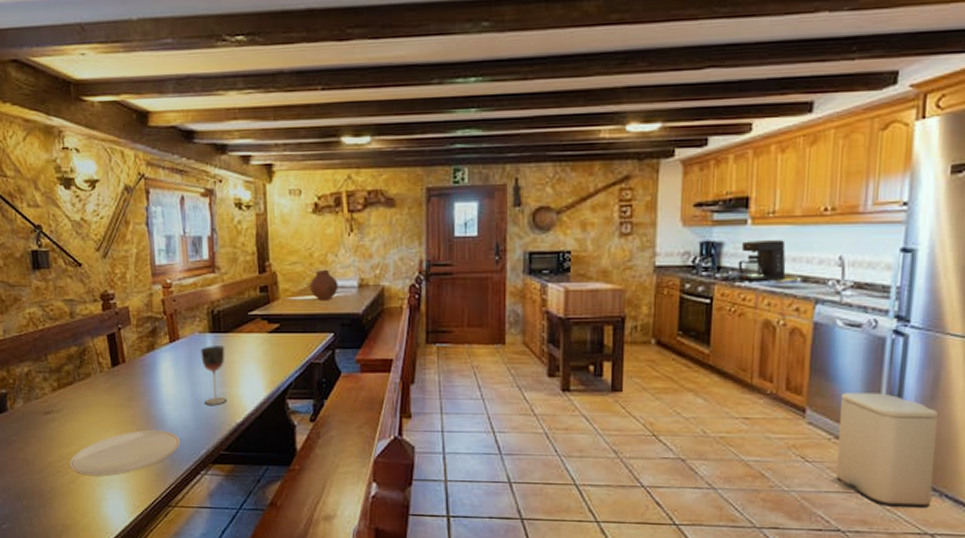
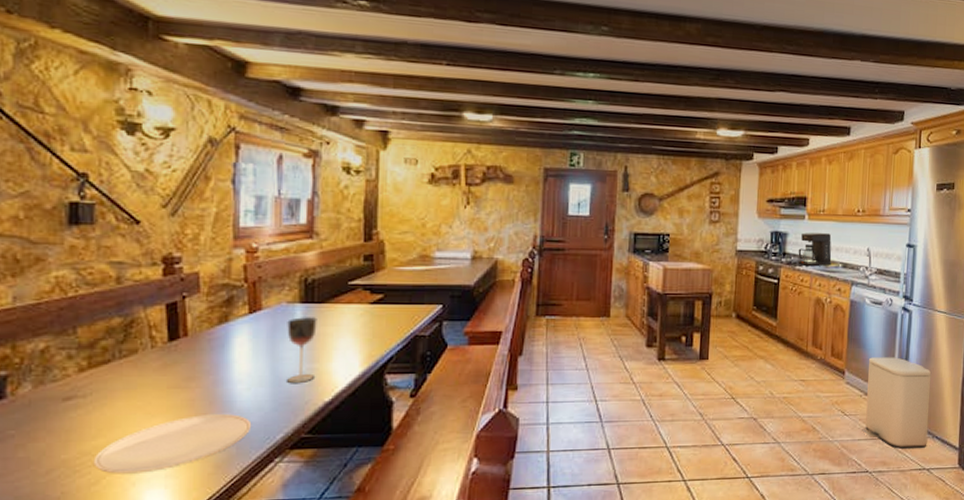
vase: present [309,269,338,300] -> none [419,240,451,271]

